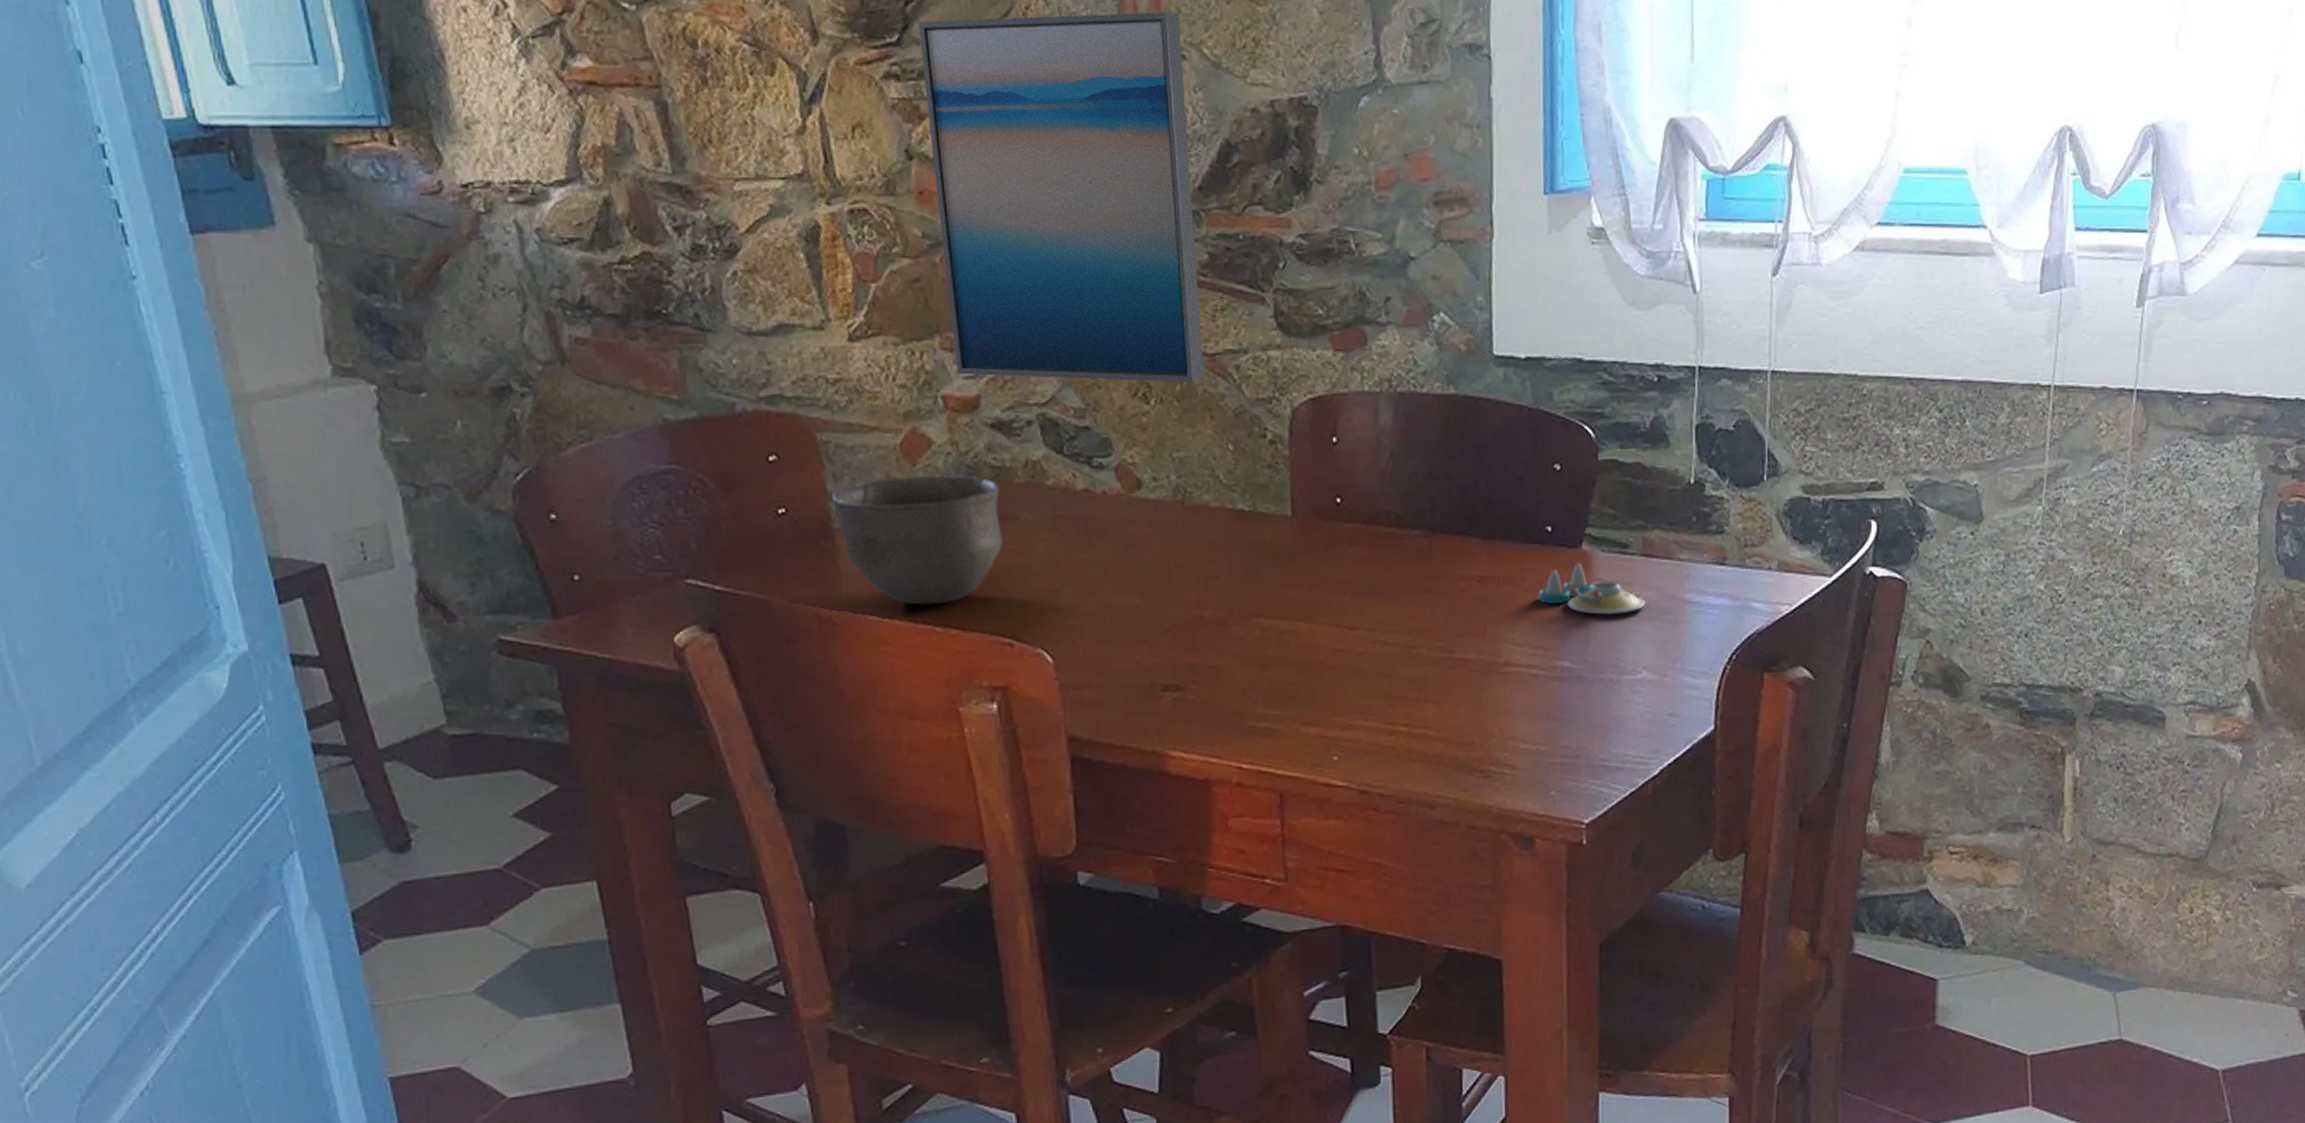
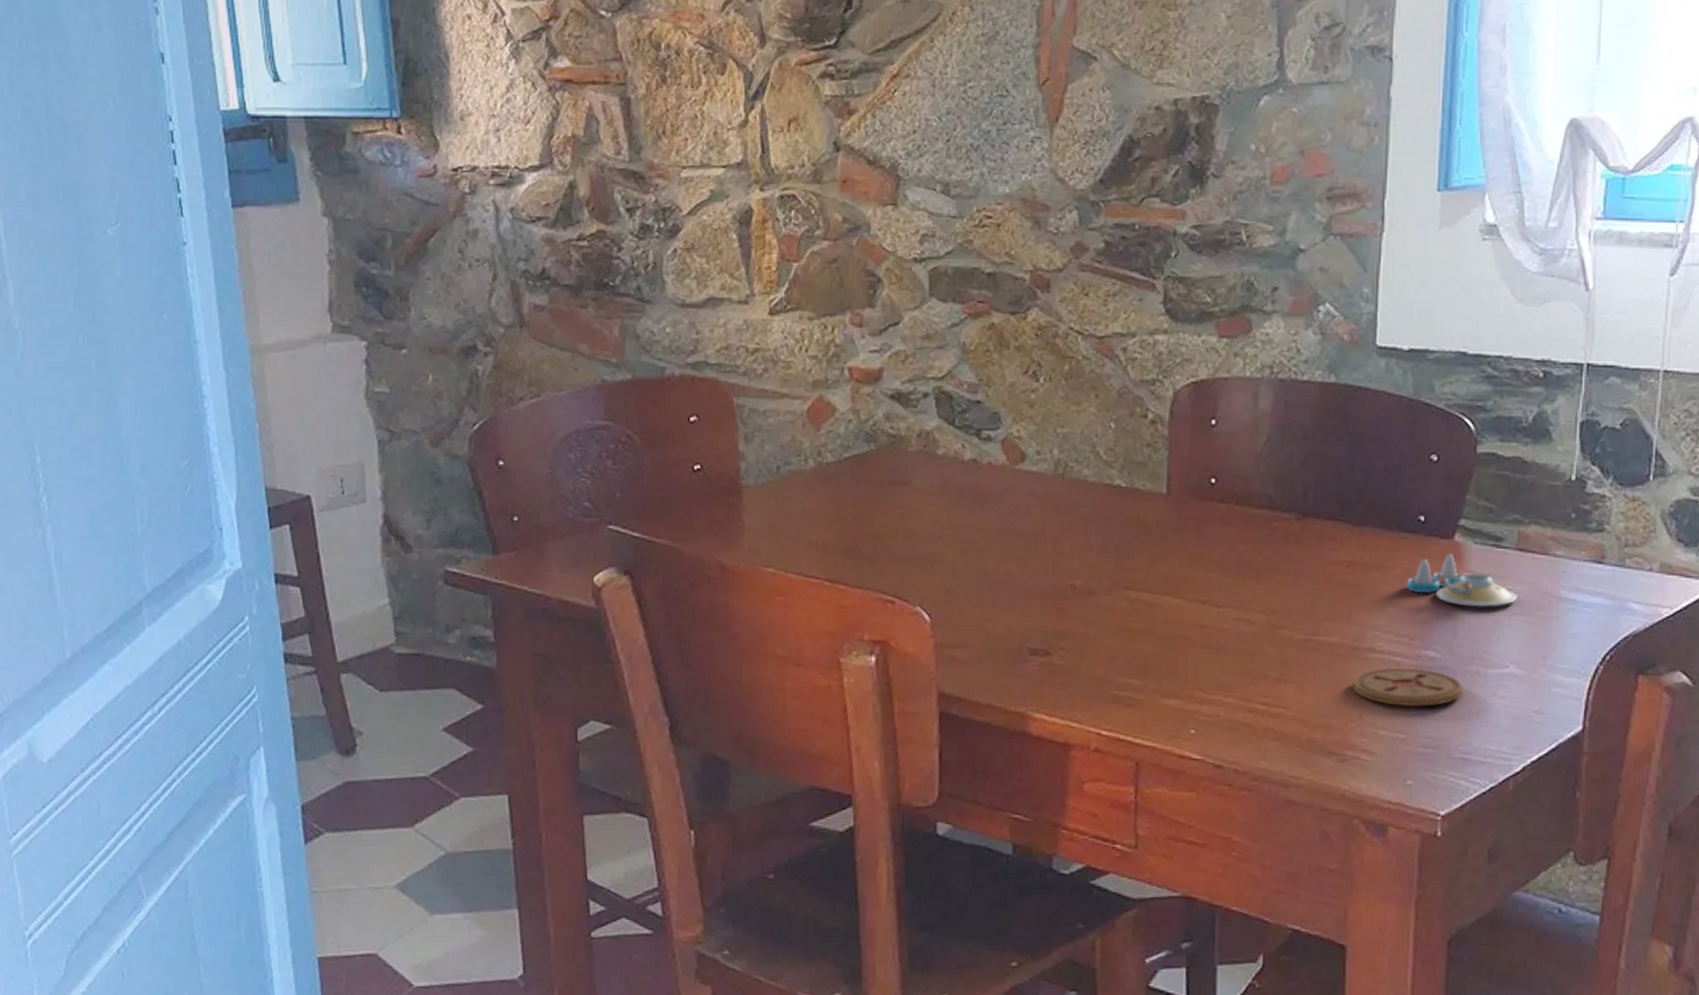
bowl: present [831,475,1004,605] -> none [742,440,894,561]
wall art: present [918,12,1204,383] -> none [854,17,1094,363]
coaster: none [1491,679,1598,719] -> present [1352,667,1462,708]

